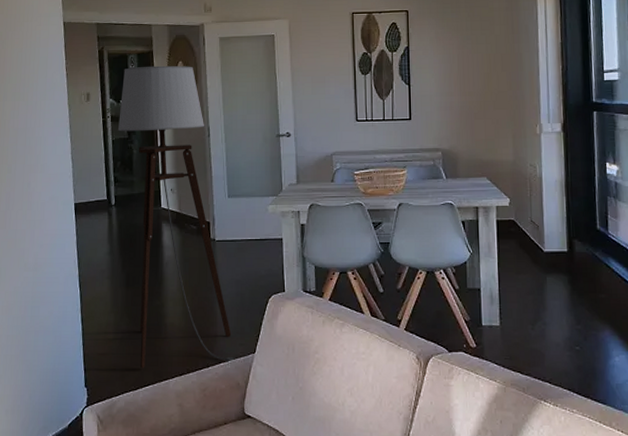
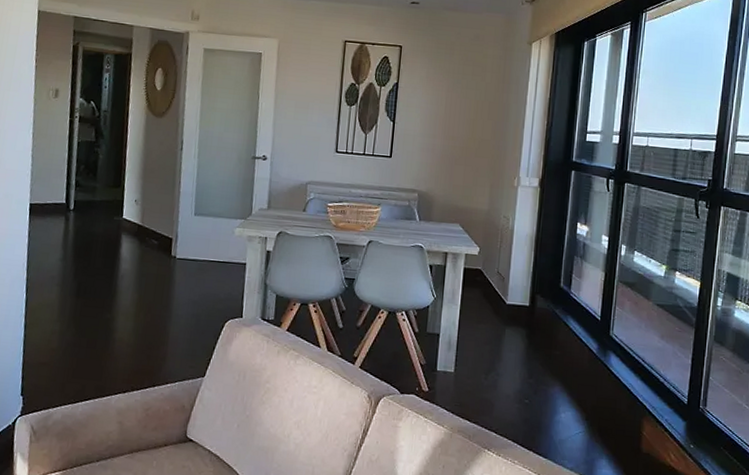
floor lamp: present [117,65,236,369] -> none [82,67,184,385]

